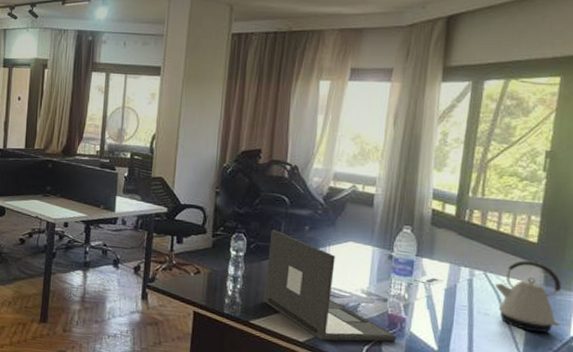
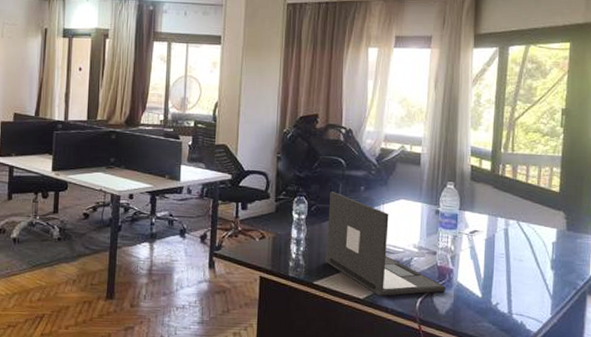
kettle: present [494,260,561,333] -> none [526,209,582,274]

